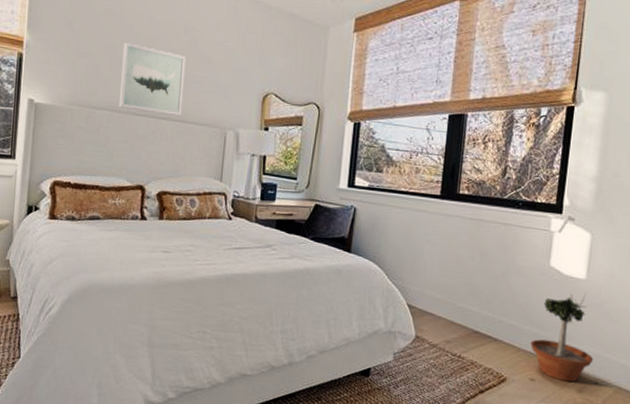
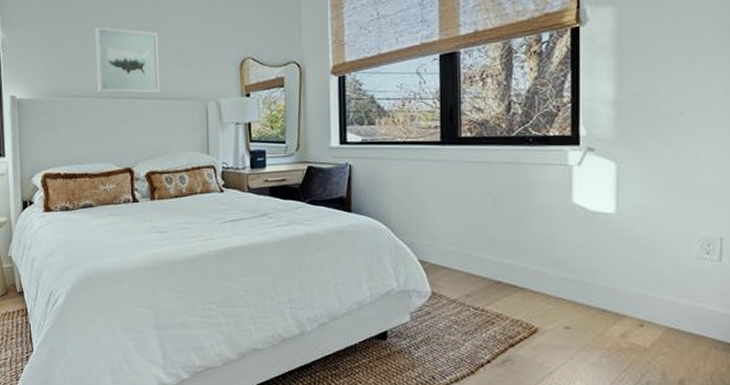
potted tree: present [530,293,594,383] -> none [560,228,636,327]

